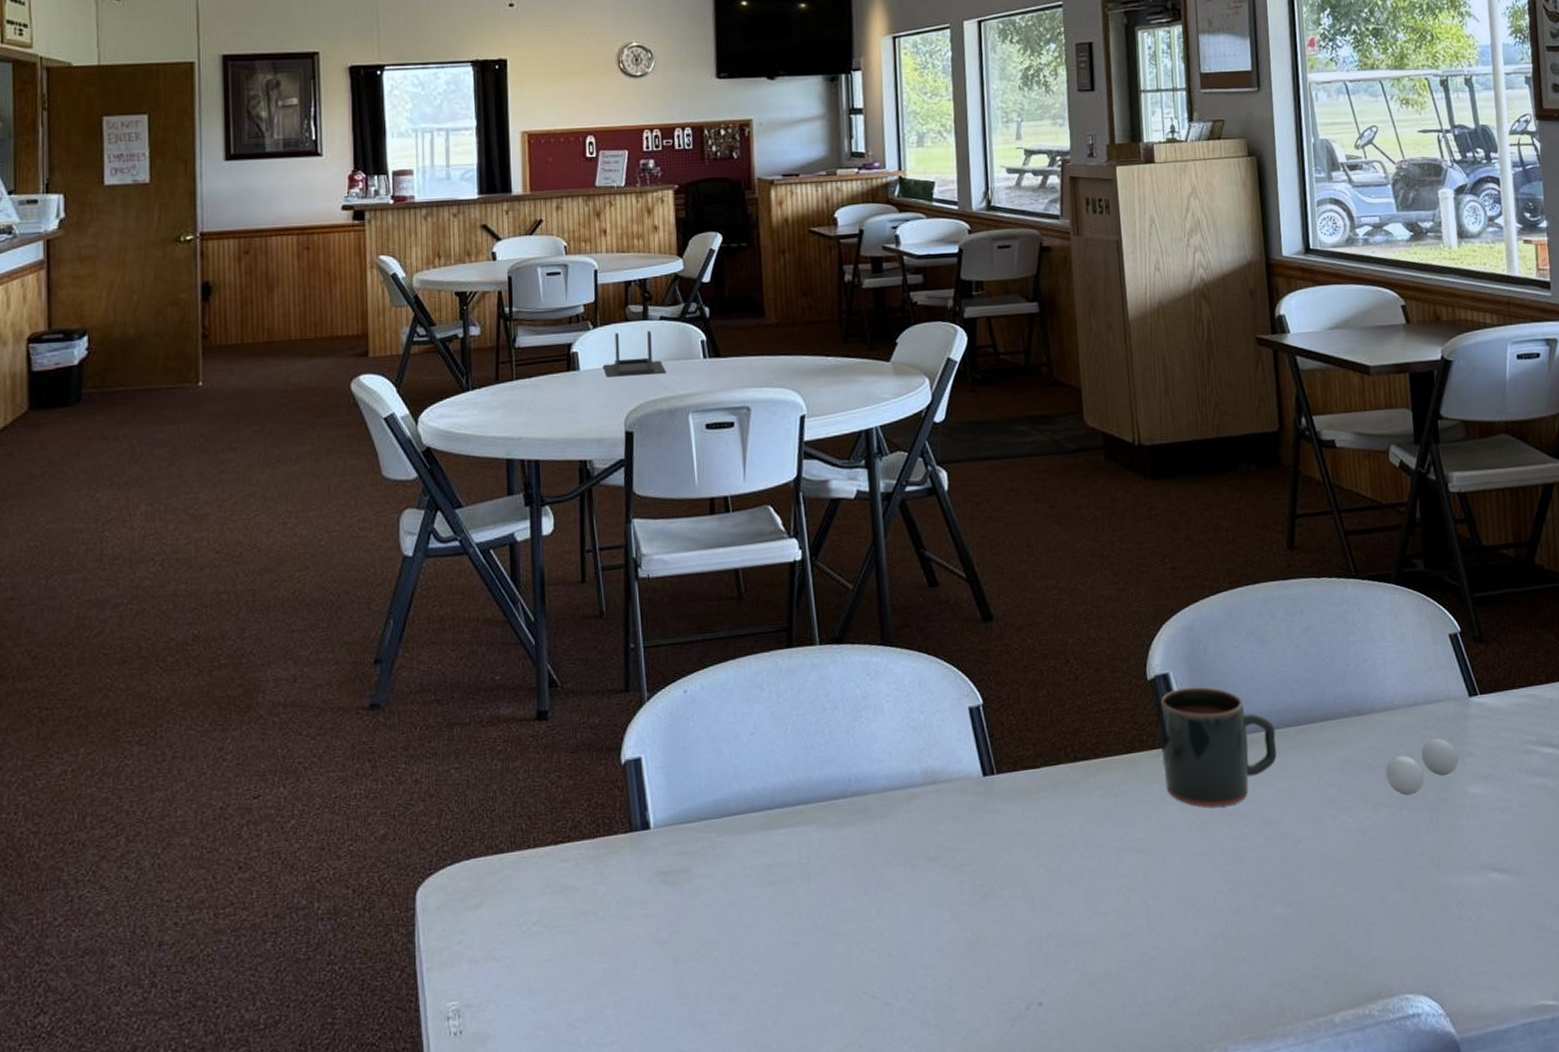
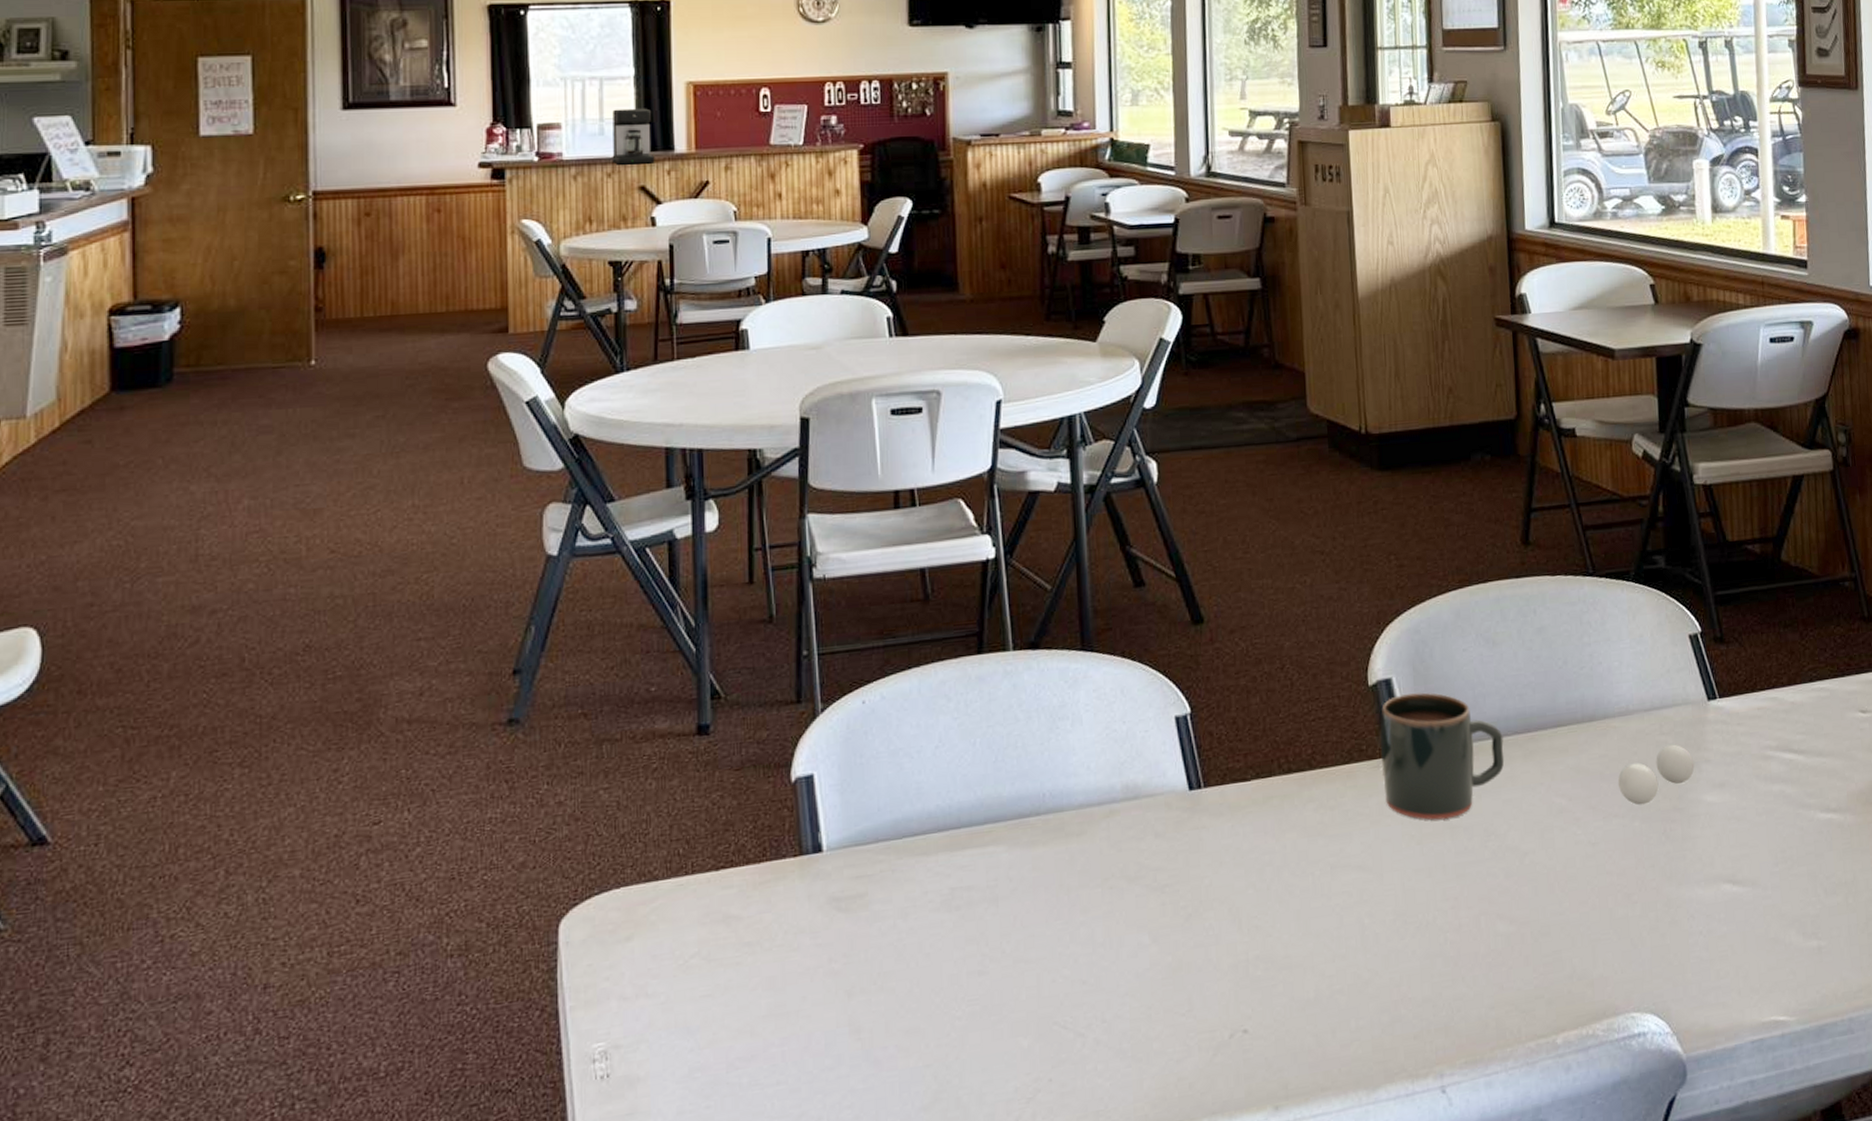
coffee maker: none [457,155,495,206] -> present [612,108,655,165]
napkin holder: present [603,331,667,378] -> none [776,306,848,358]

